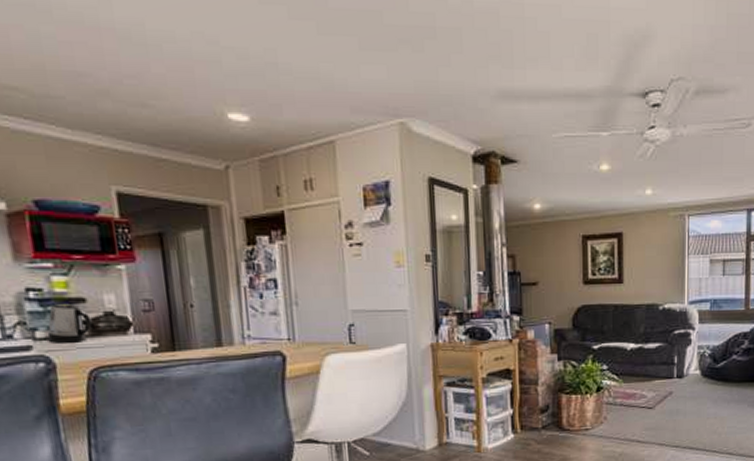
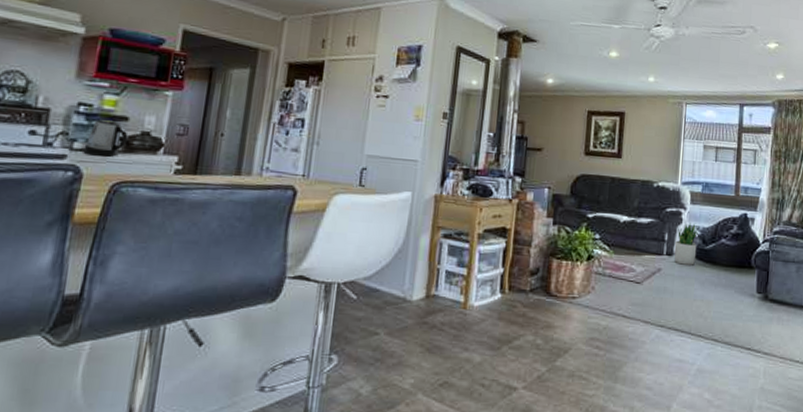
planter: none [684,342,708,386] -> present [674,222,697,265]

